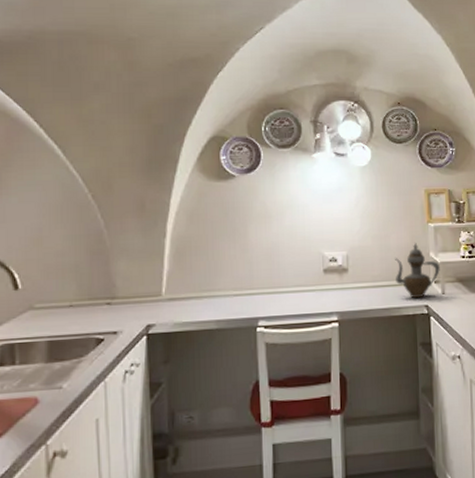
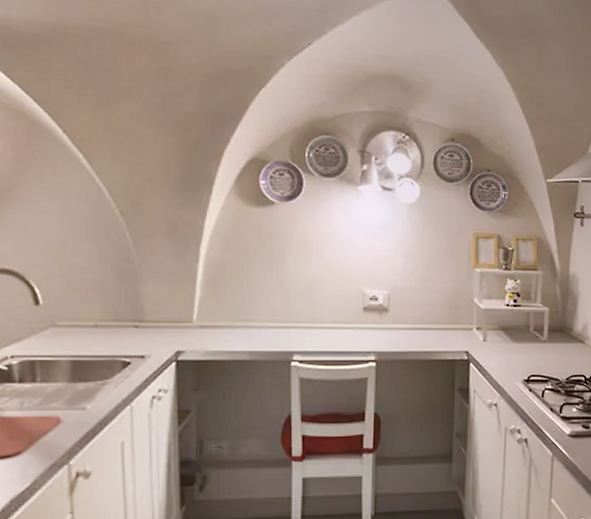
teapot: present [395,243,440,299] -> none [437,287,483,344]

